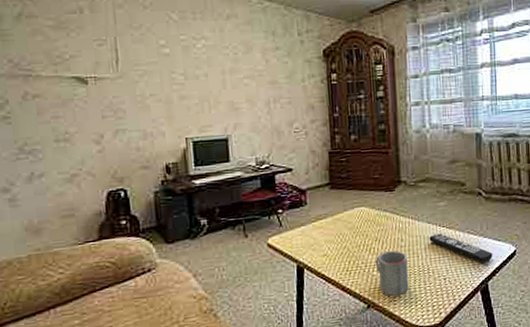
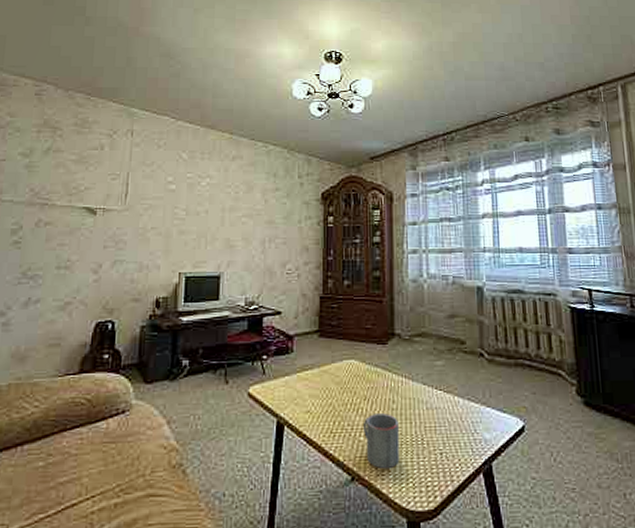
remote control: present [429,233,493,263] -> none [424,397,498,438]

